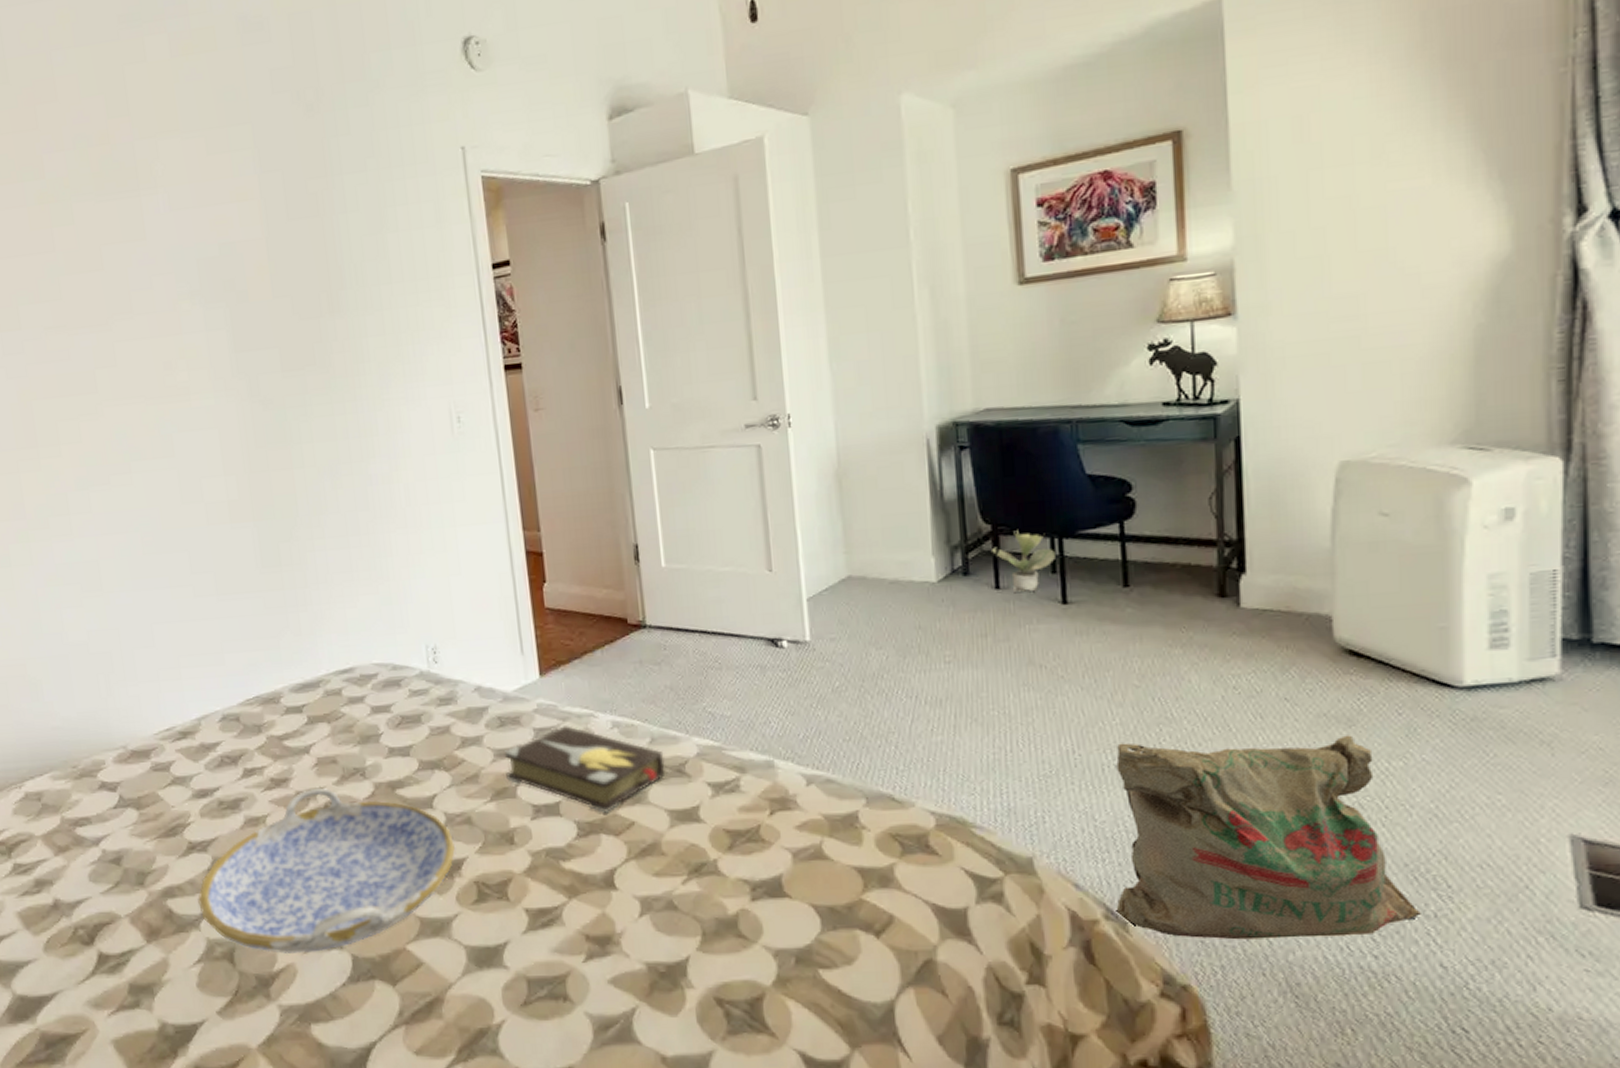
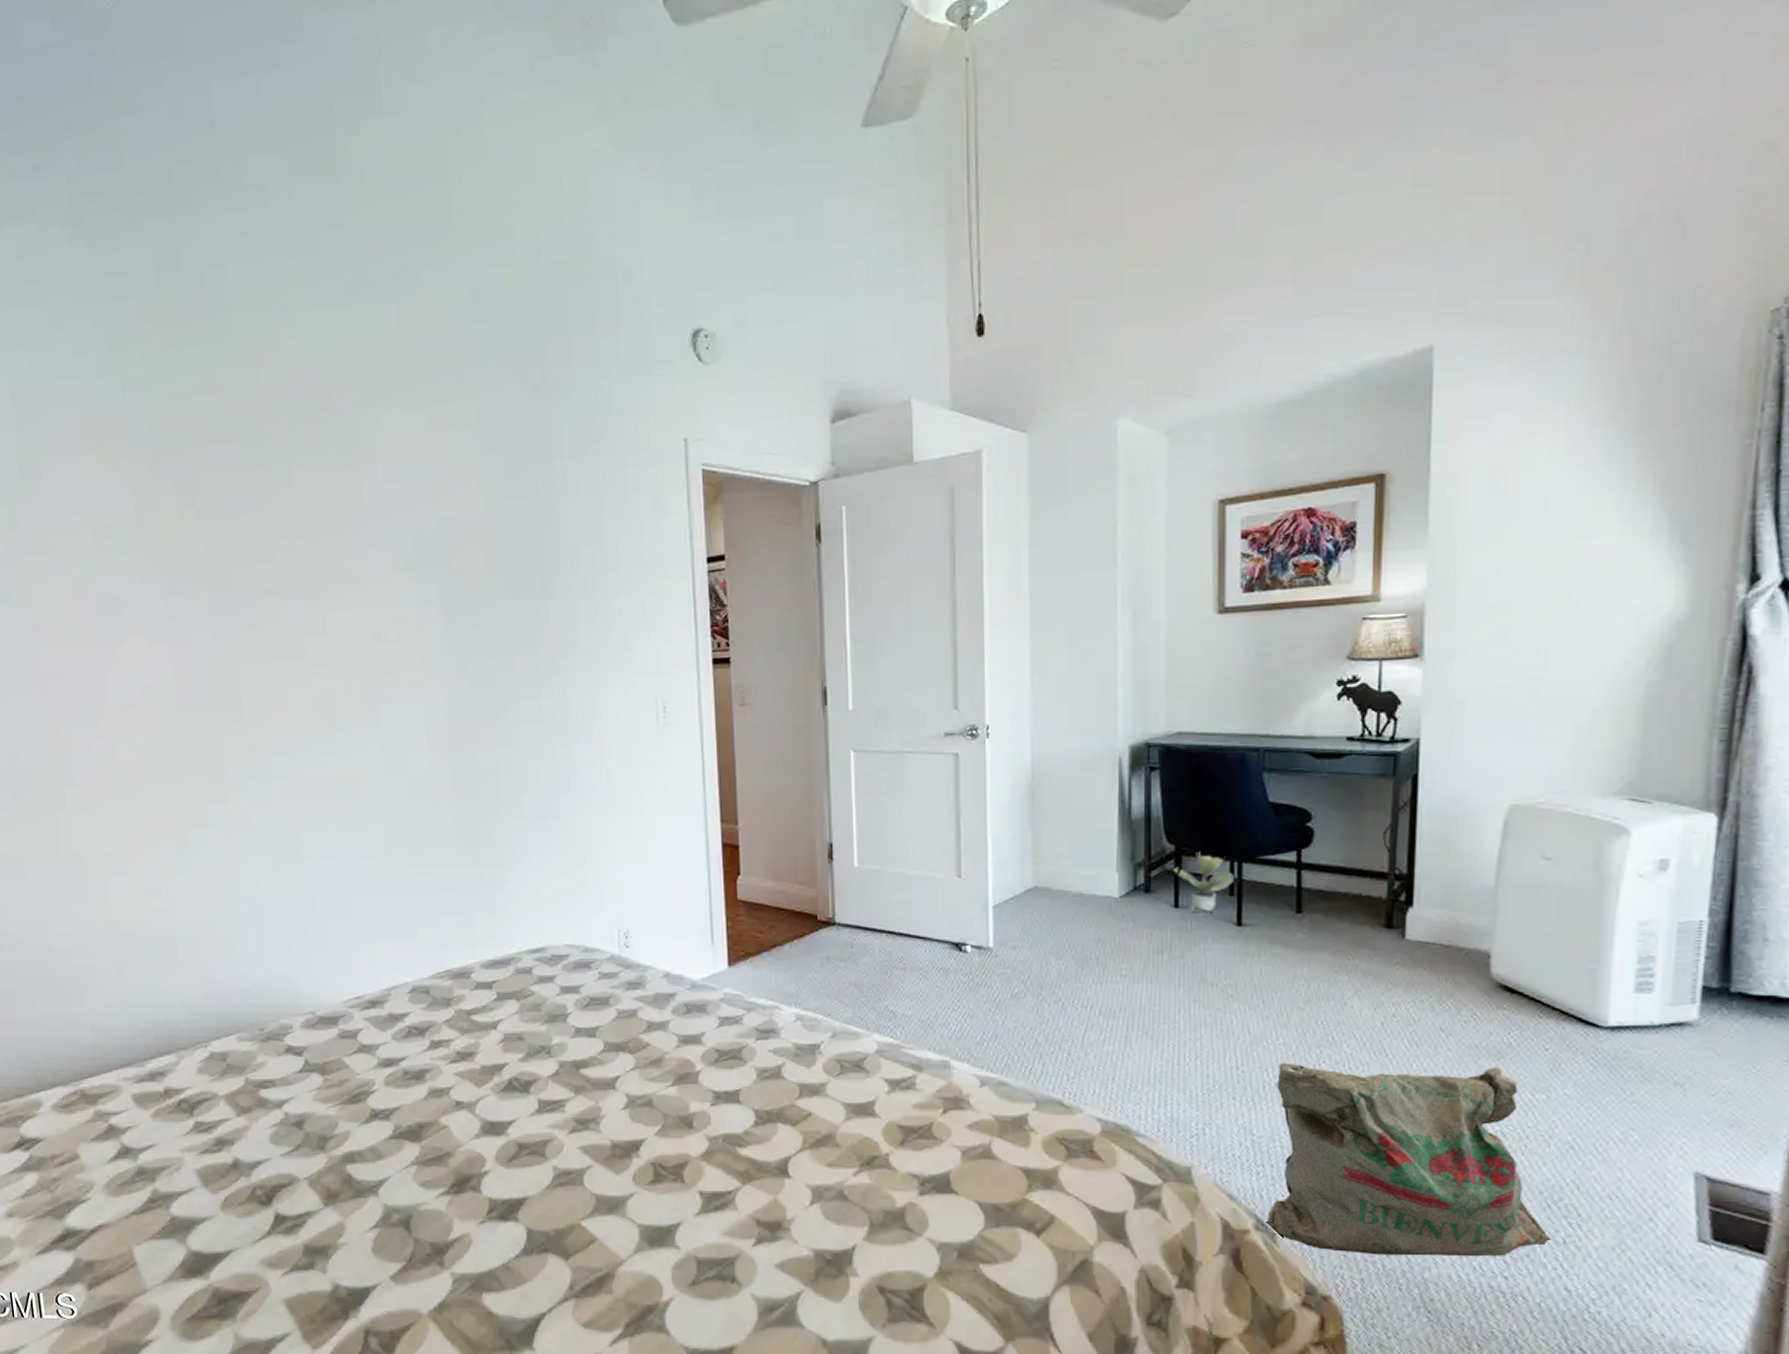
serving tray: present [198,787,455,953] -> none [377,1063,634,1224]
hardback book: present [504,726,665,813] -> none [688,1016,845,1102]

